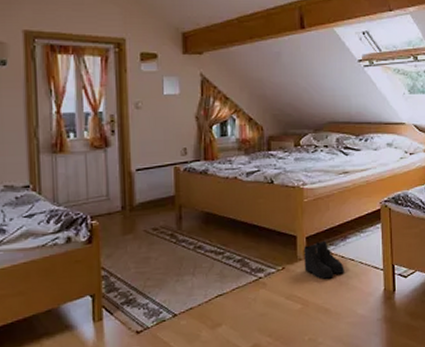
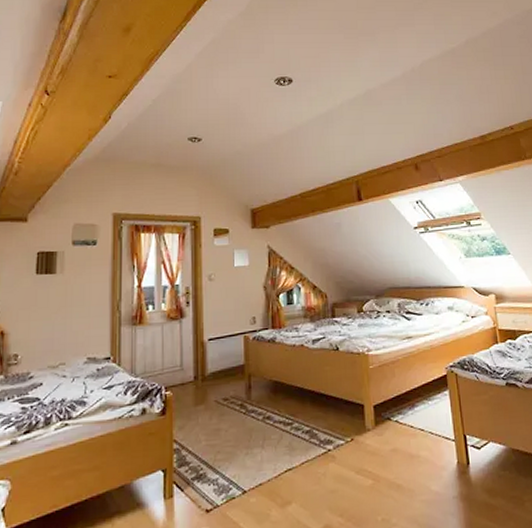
boots: present [303,240,344,279] -> none [371,409,415,452]

